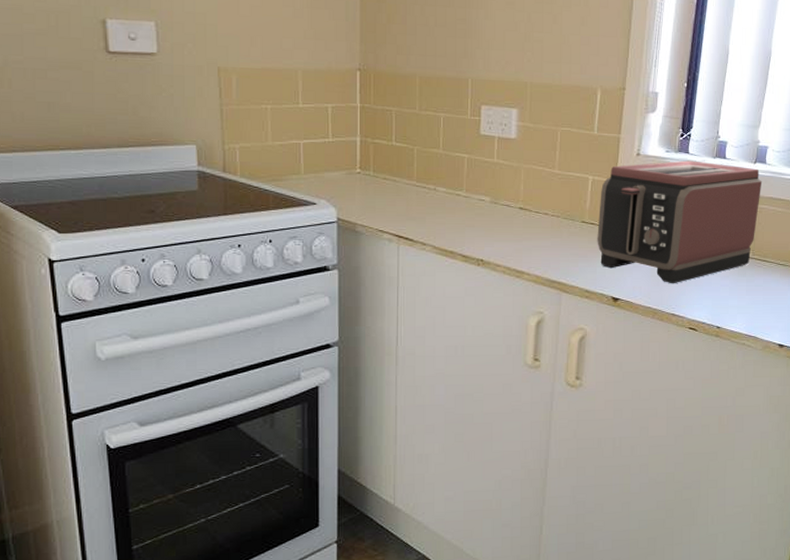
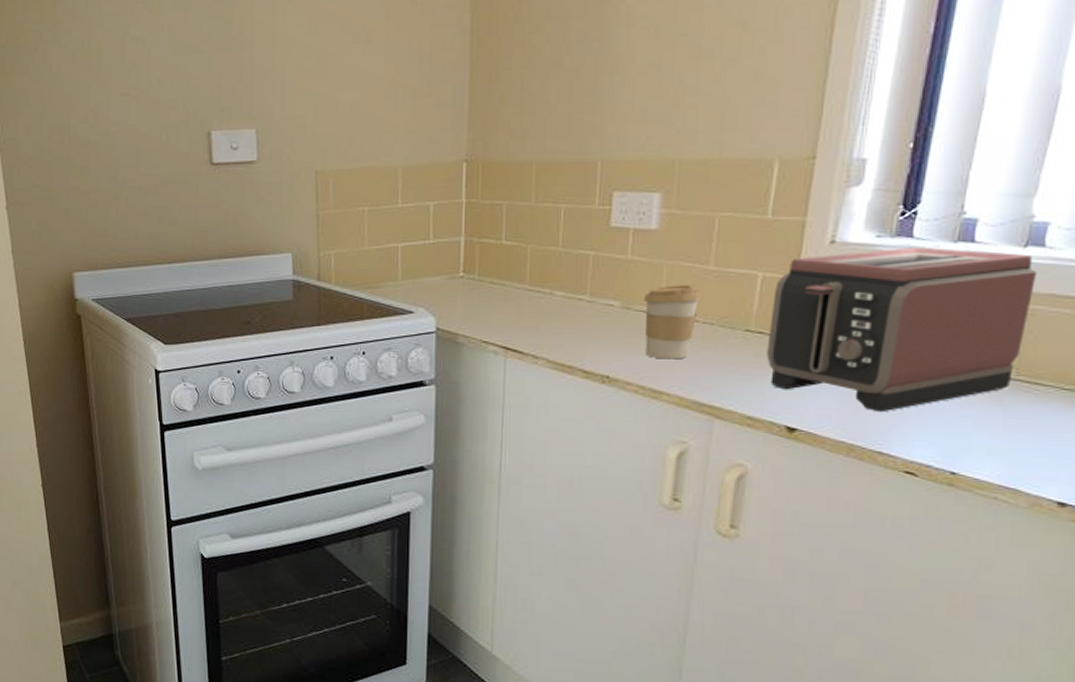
coffee cup: none [508,184,549,245] -> present [644,285,700,360]

